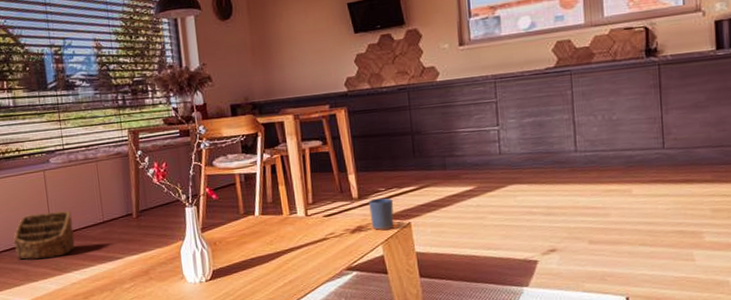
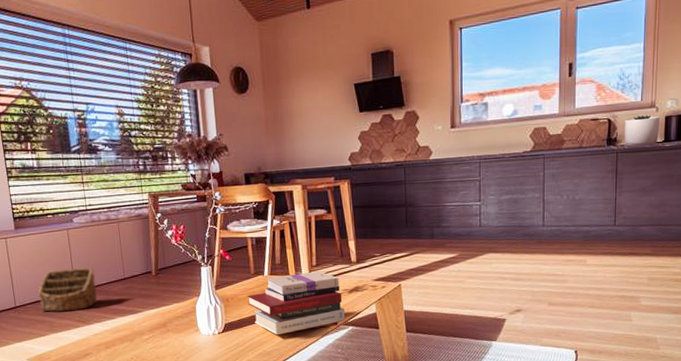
books: none [237,209,349,283] -> present [248,271,346,336]
mug: present [369,198,394,230] -> none [365,262,387,291]
planter: none [665,20,709,57] -> present [624,115,661,147]

